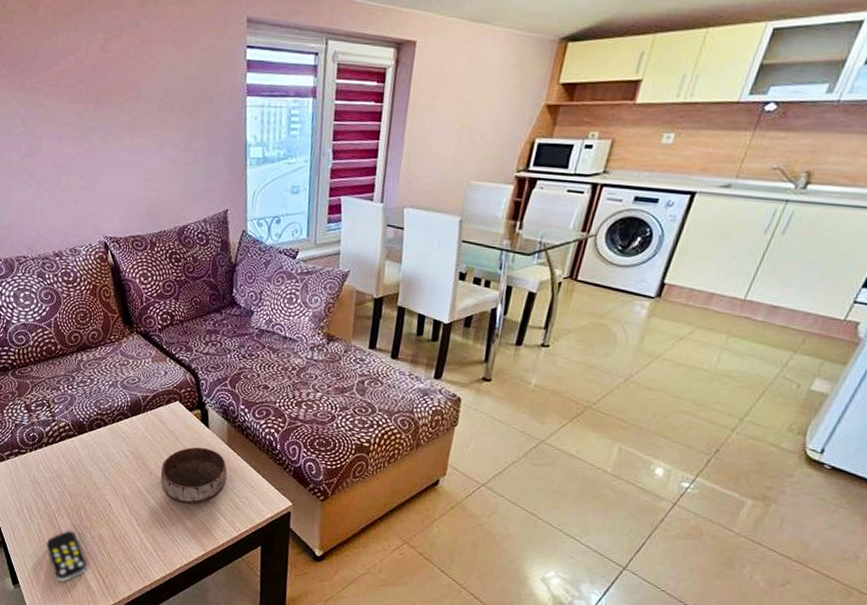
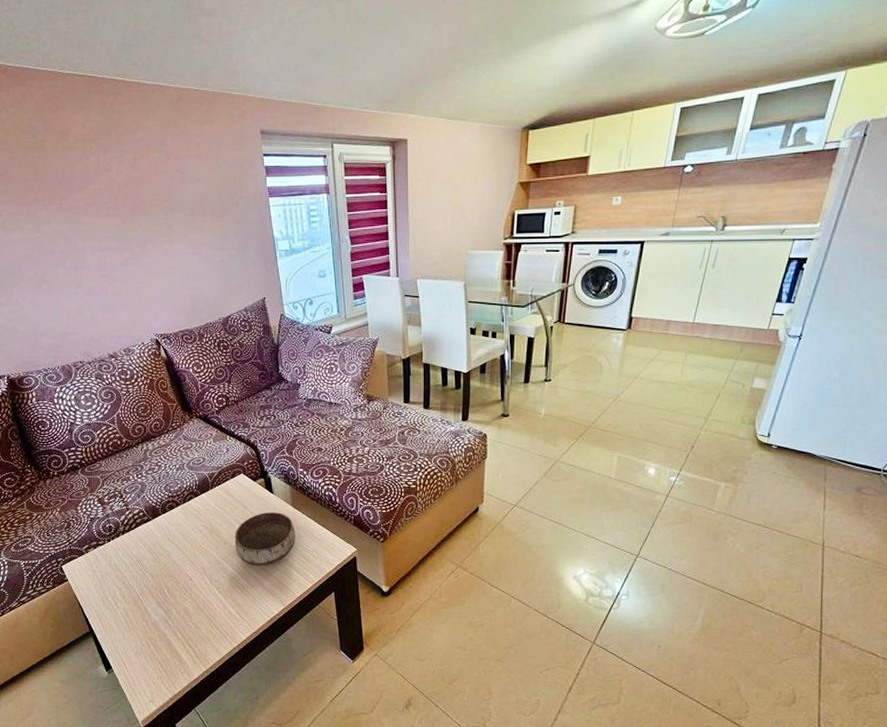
remote control: present [46,530,87,582] -> none [134,610,176,659]

